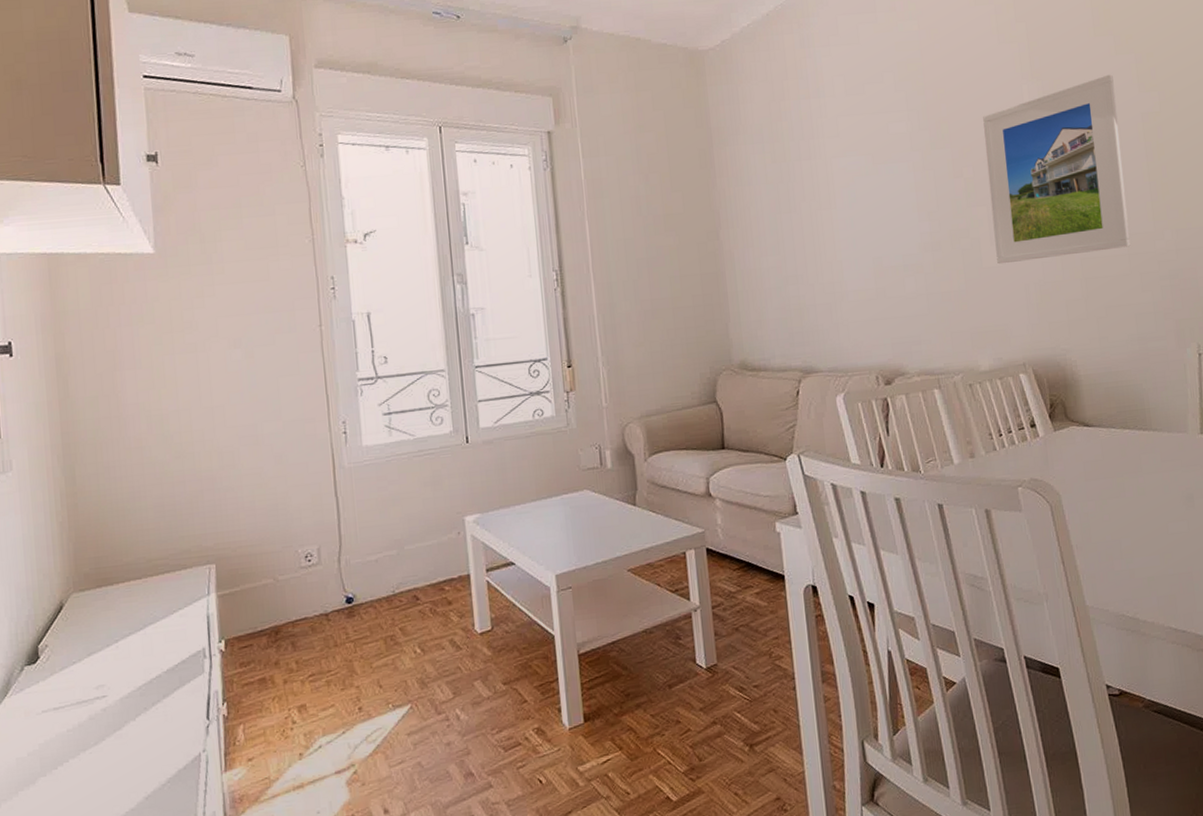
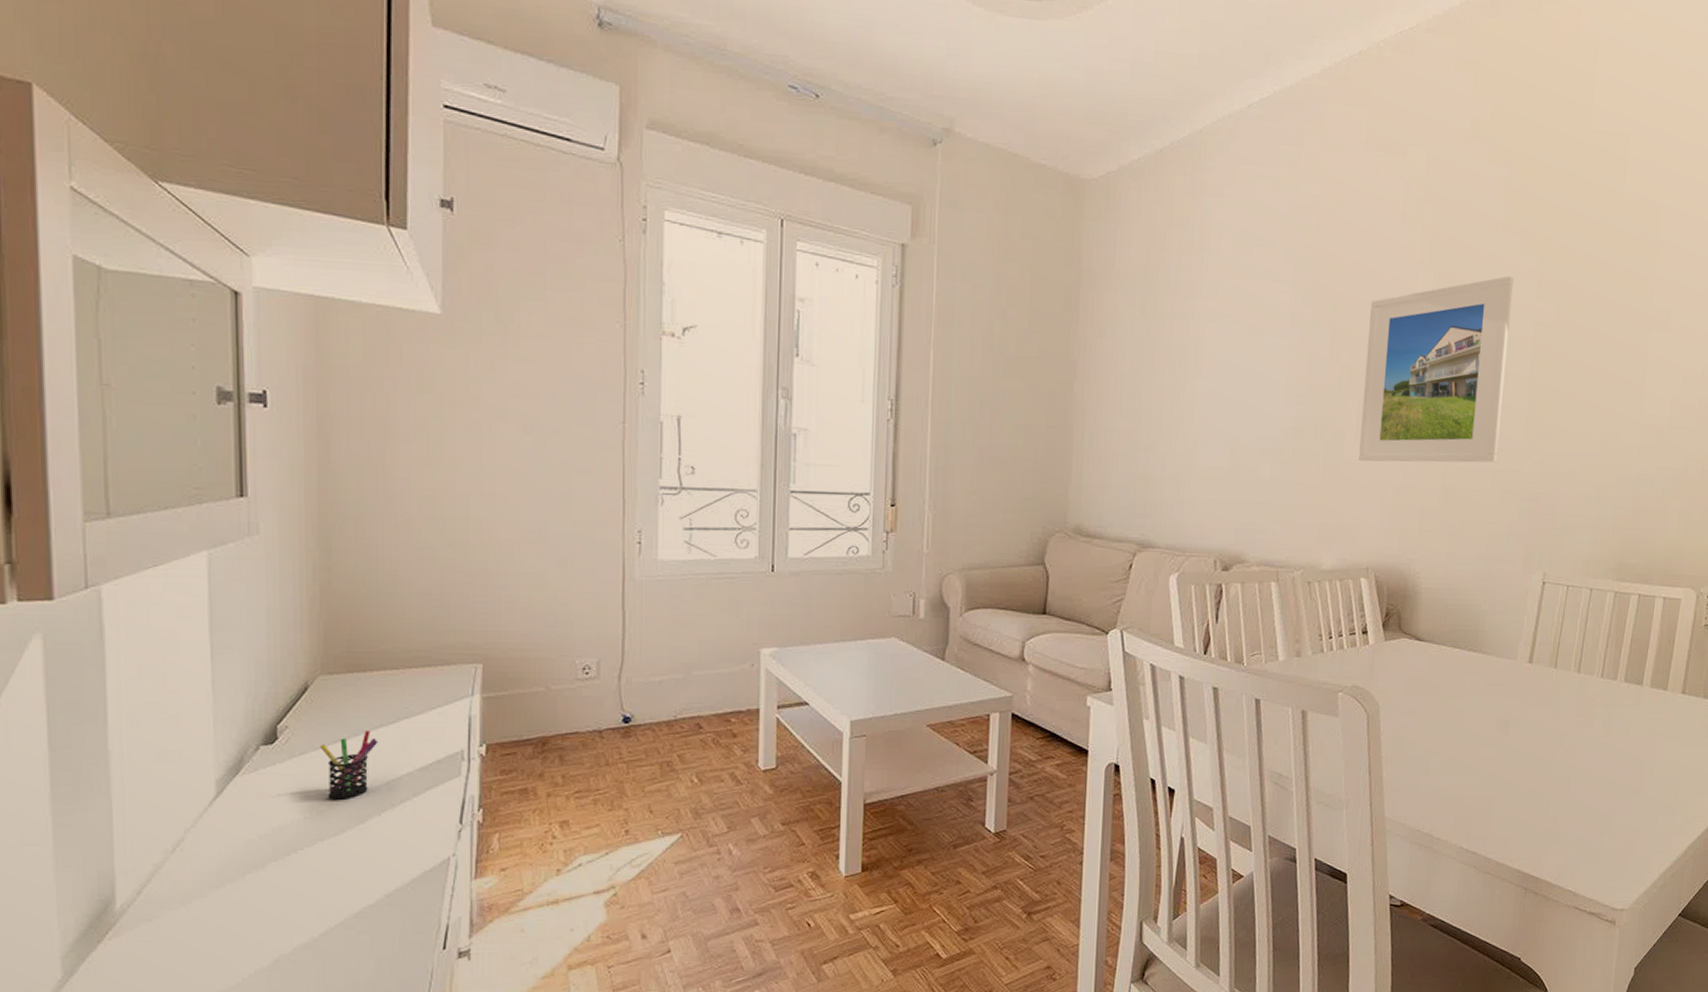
pen holder: none [77,639,129,710] -> present [320,730,379,800]

